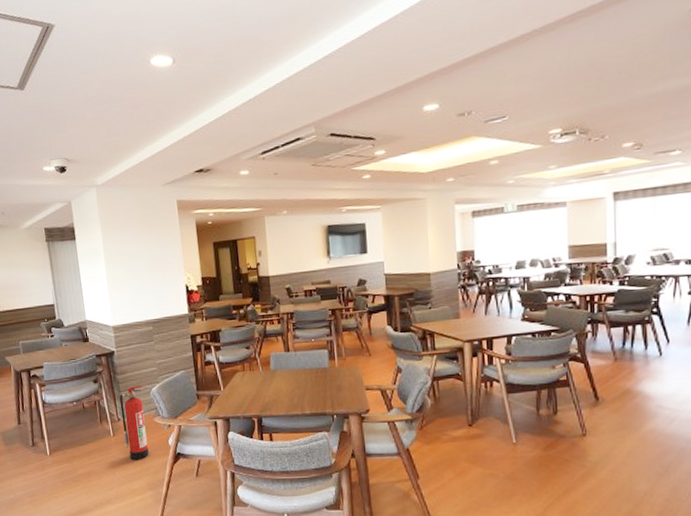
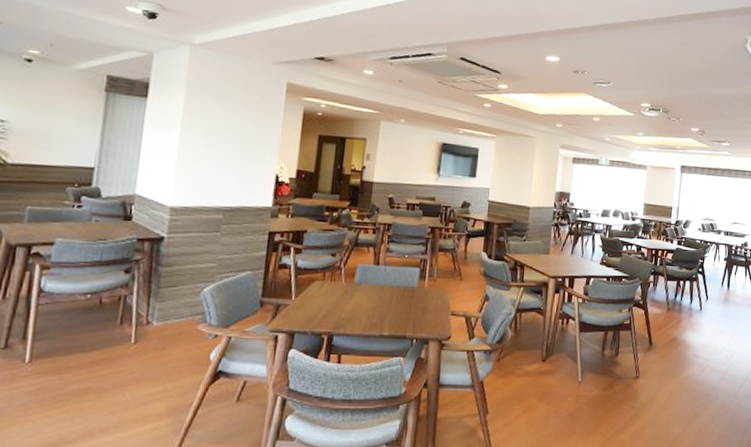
fire extinguisher: present [119,385,149,461] -> none [148,282,192,377]

